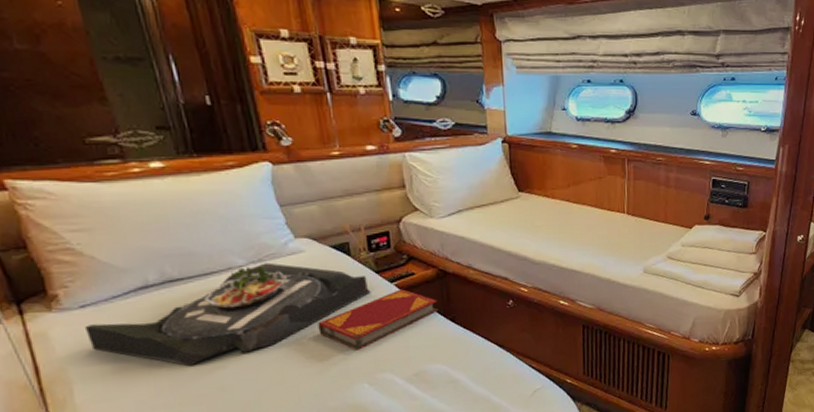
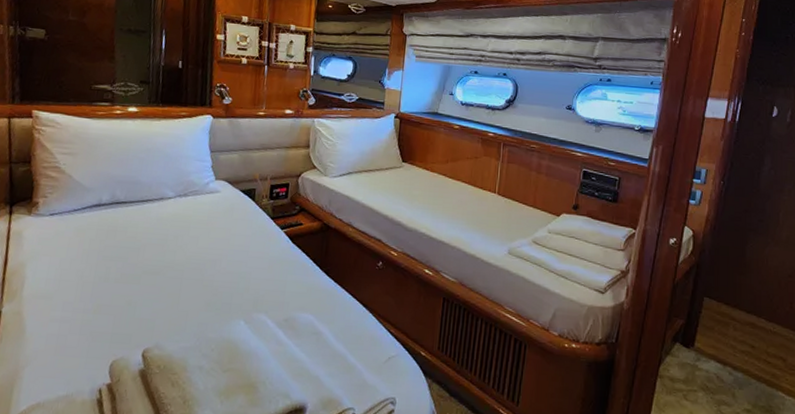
serving tray: present [84,262,371,367] -> none [47,197,264,279]
hardback book: present [318,289,439,350] -> none [215,236,317,288]

